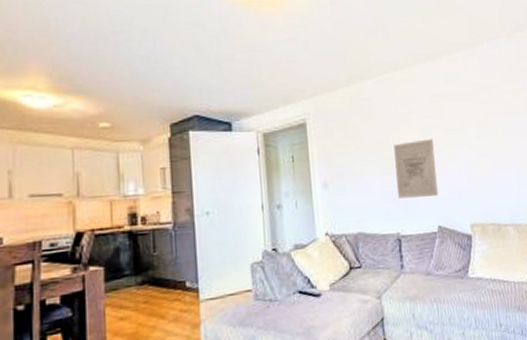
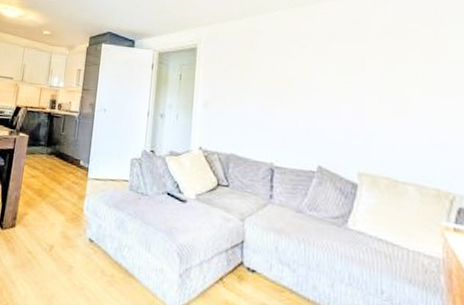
wall art: present [394,138,438,199] -> none [276,76,326,136]

